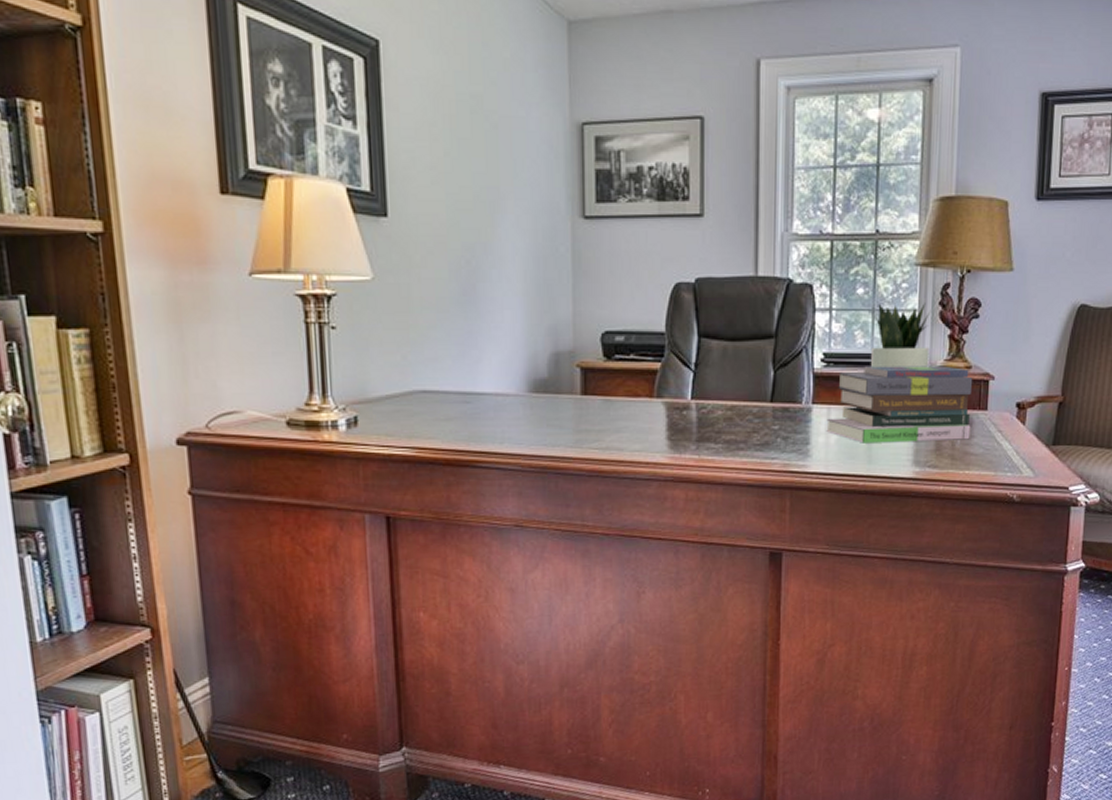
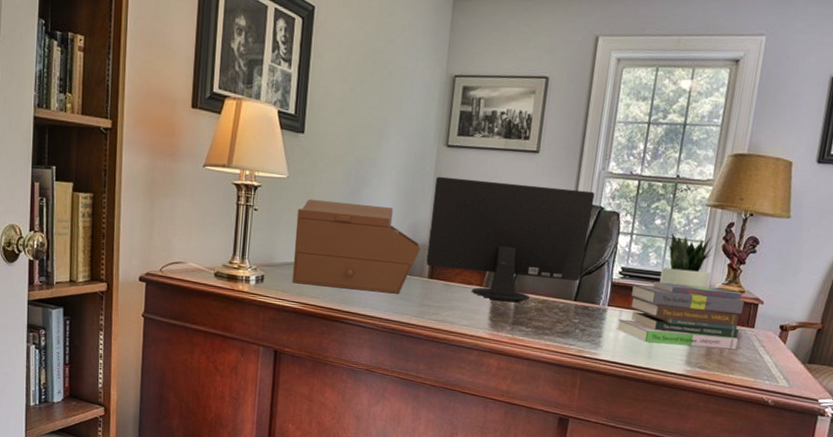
sewing box: none [392,305,566,422] -> present [292,198,421,294]
computer monitor: none [574,258,780,412] -> present [426,176,595,302]

